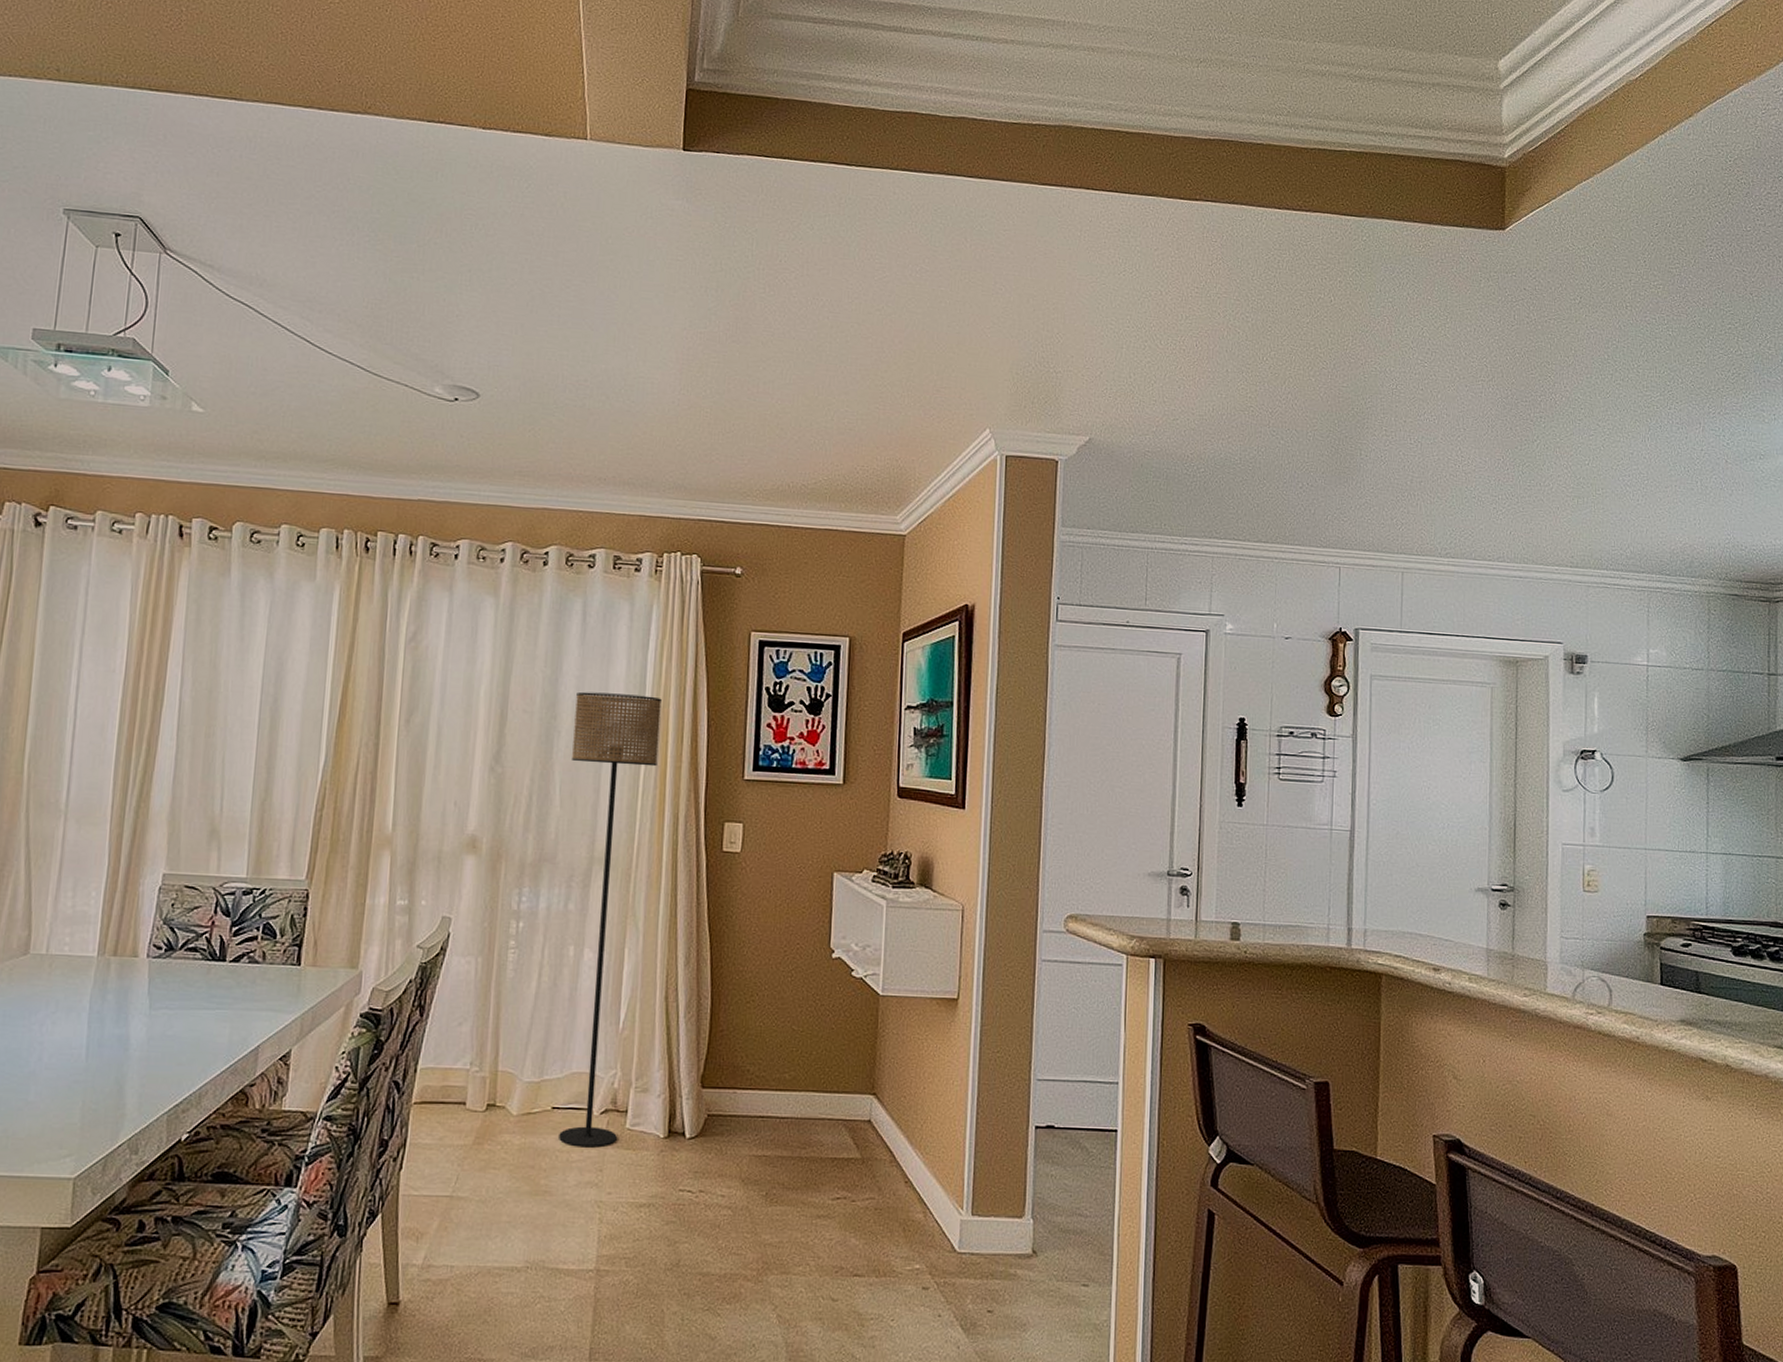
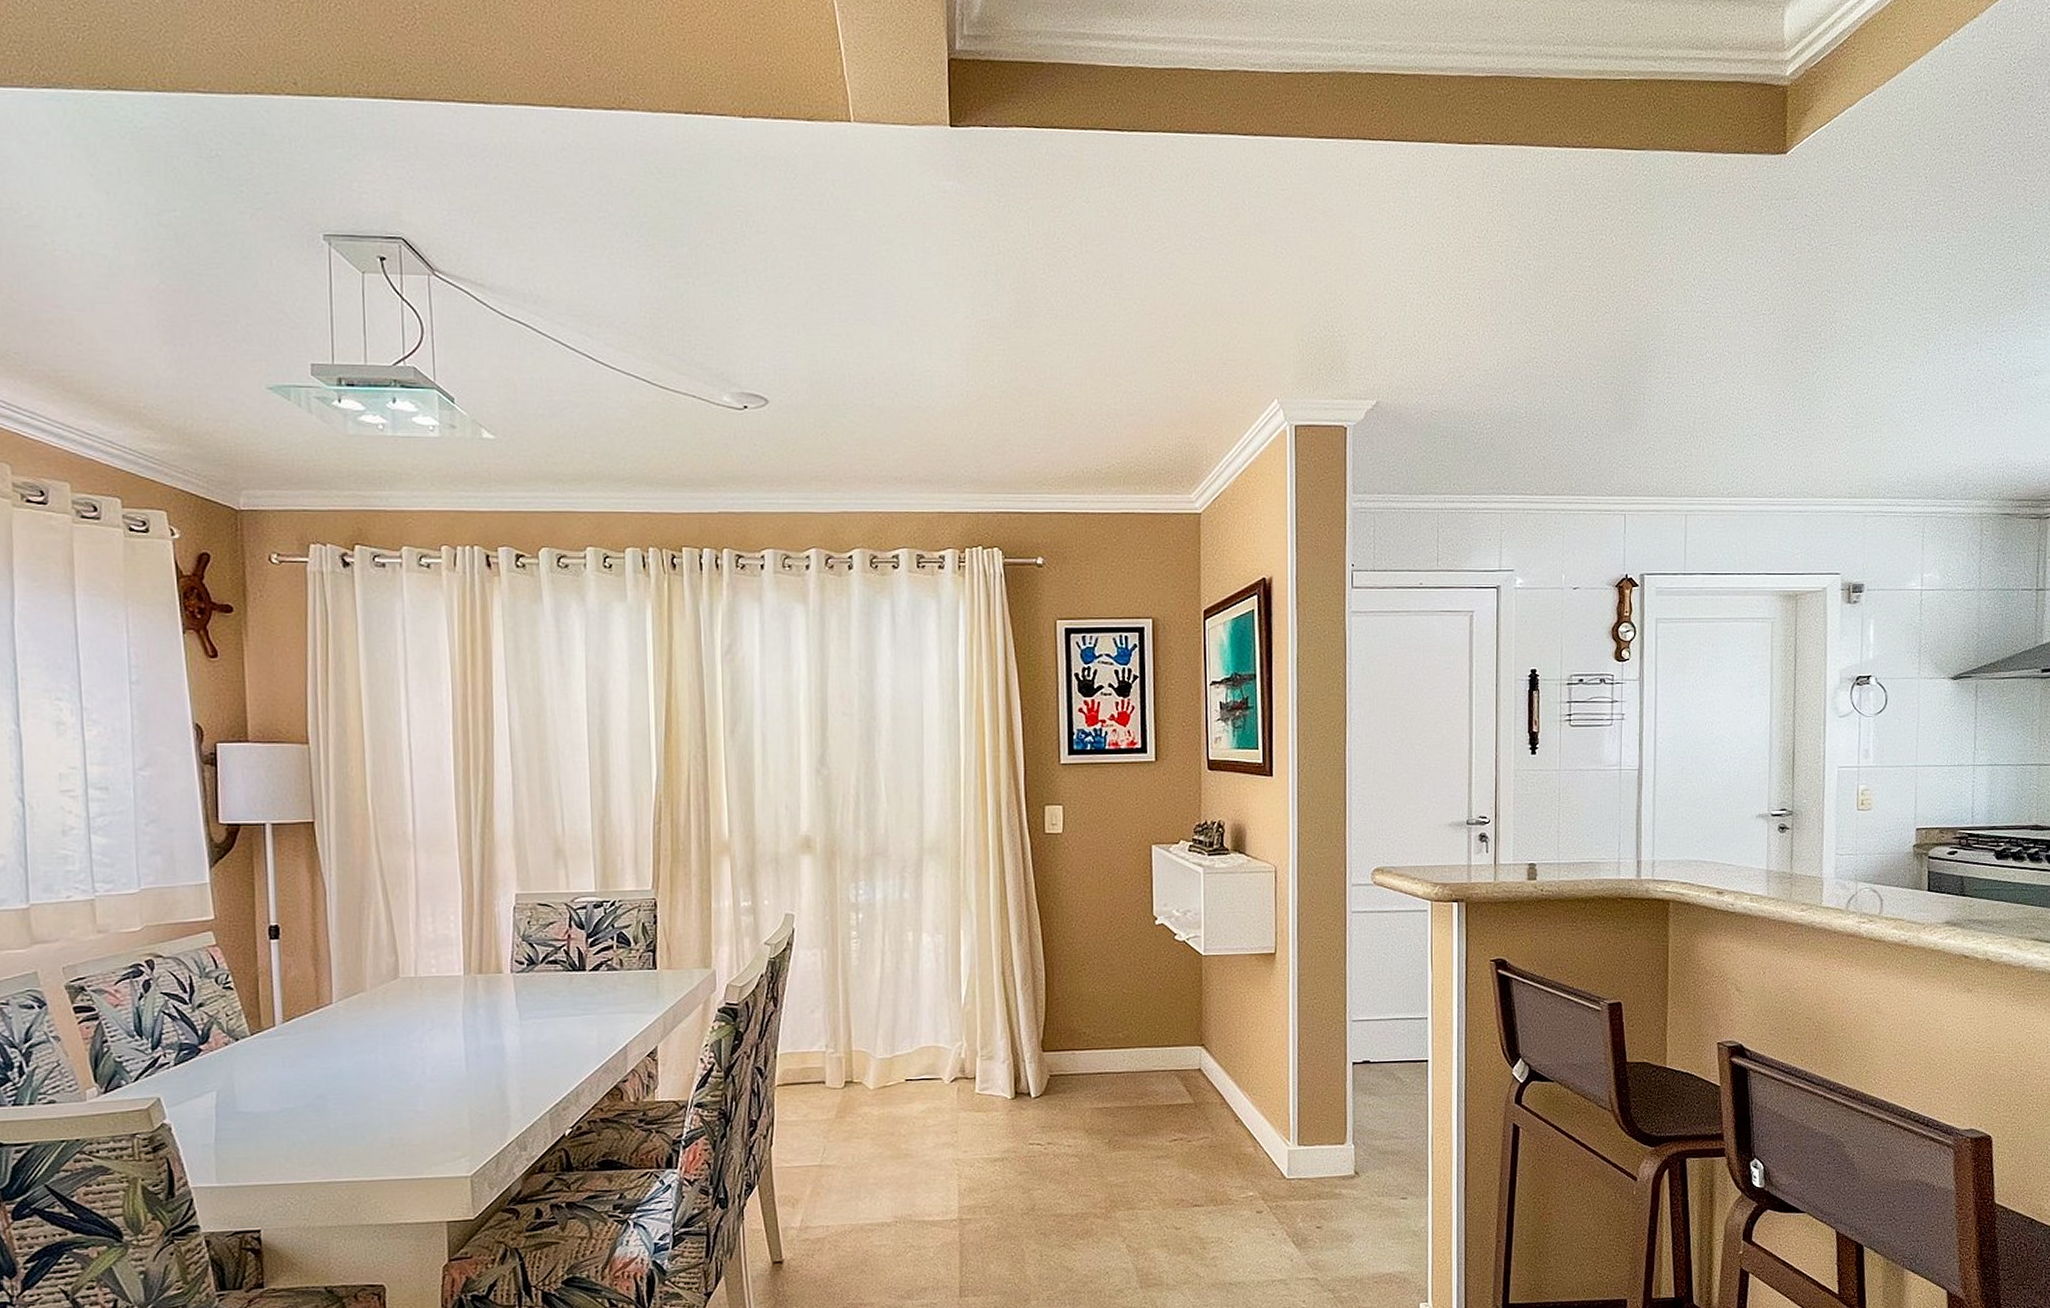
floor lamp: present [559,691,662,1148] -> none [893,690,976,1113]

